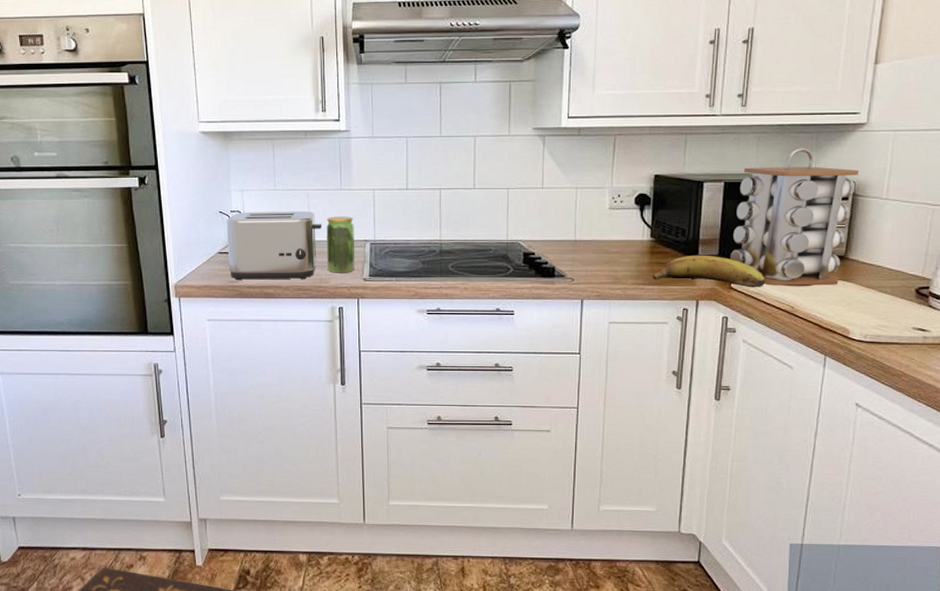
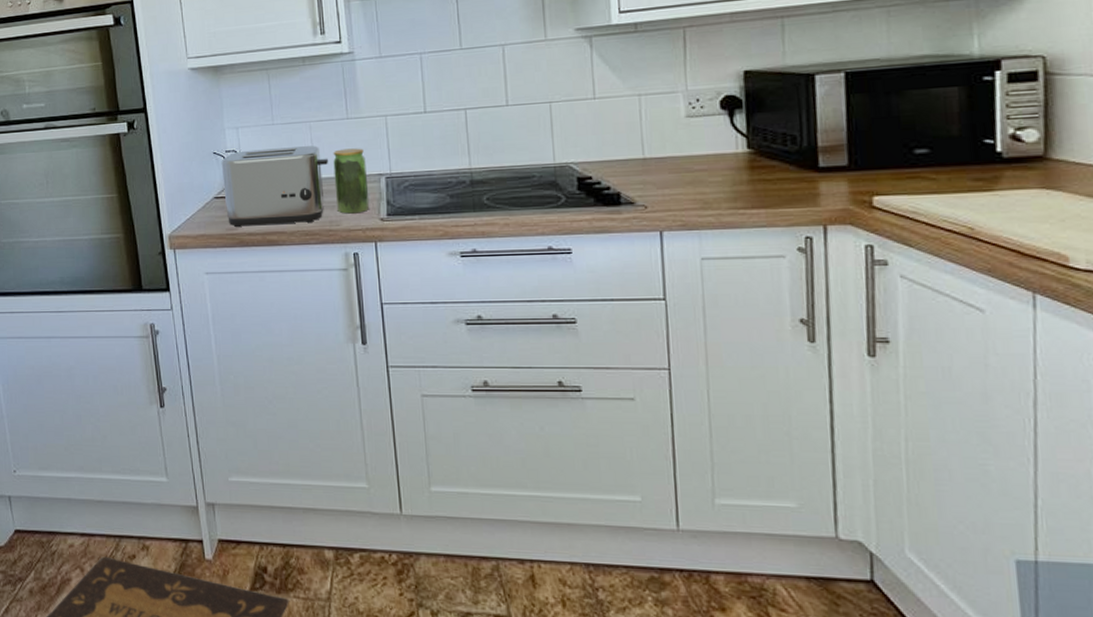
fruit: present [652,255,766,288] -> none [755,166,925,206]
spice rack: present [730,148,859,287] -> none [866,19,1050,202]

